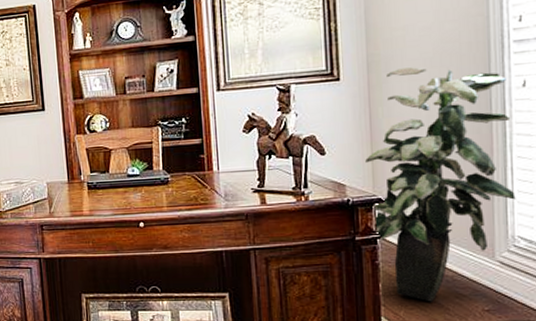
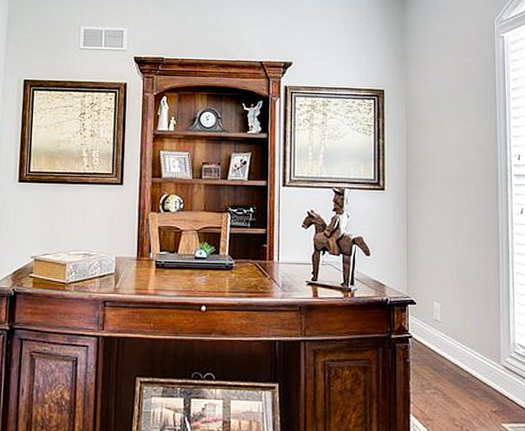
indoor plant: present [365,67,516,302] -> none [402,186,516,402]

